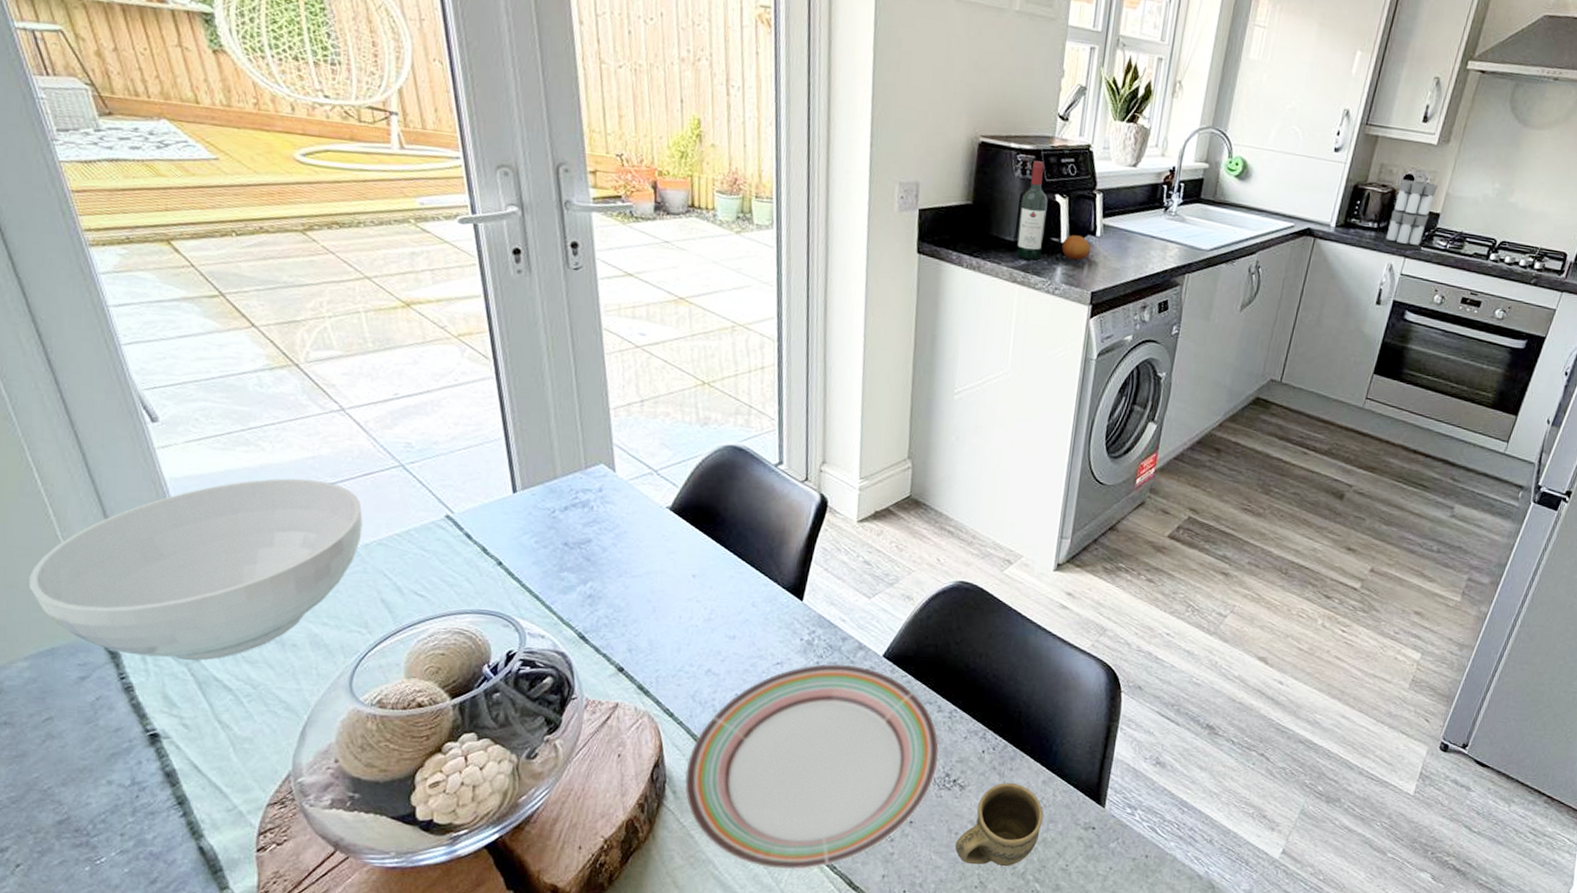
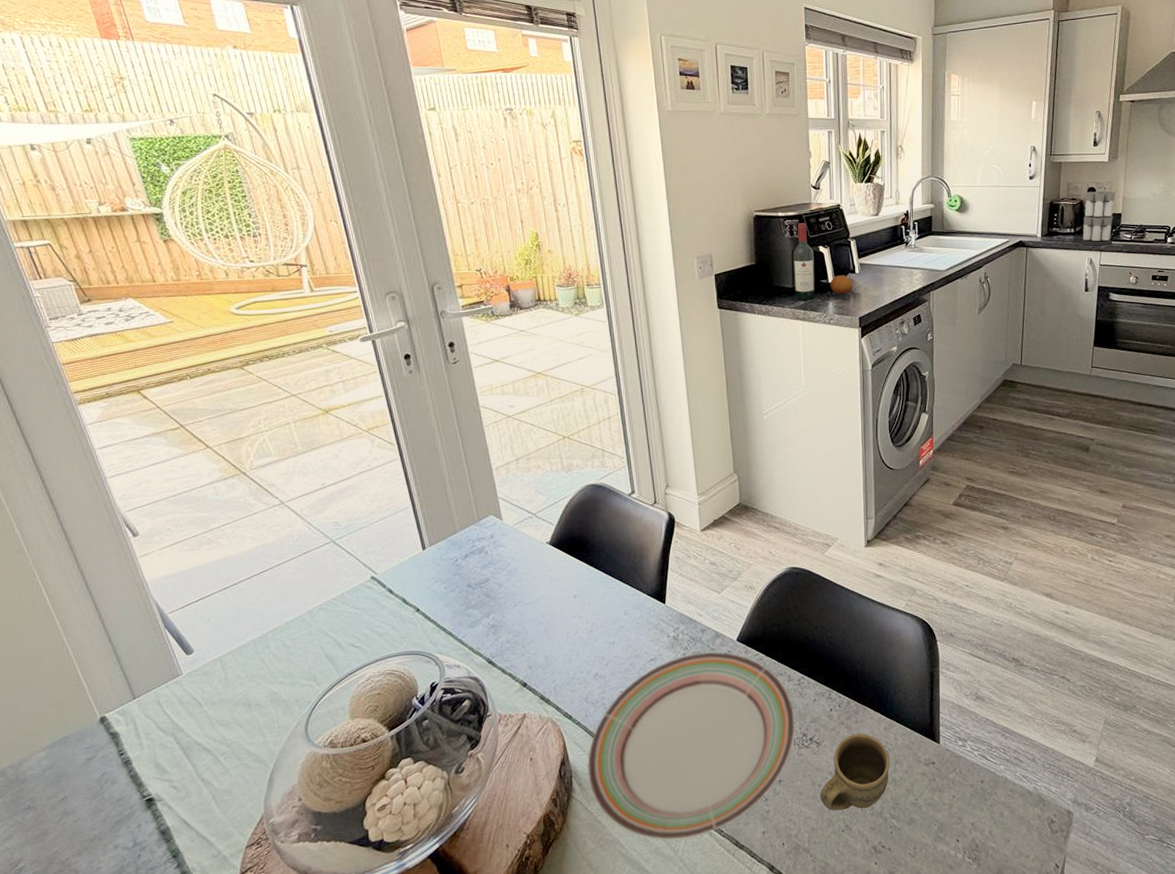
bowl: present [29,478,363,661] -> none [43,564,306,733]

